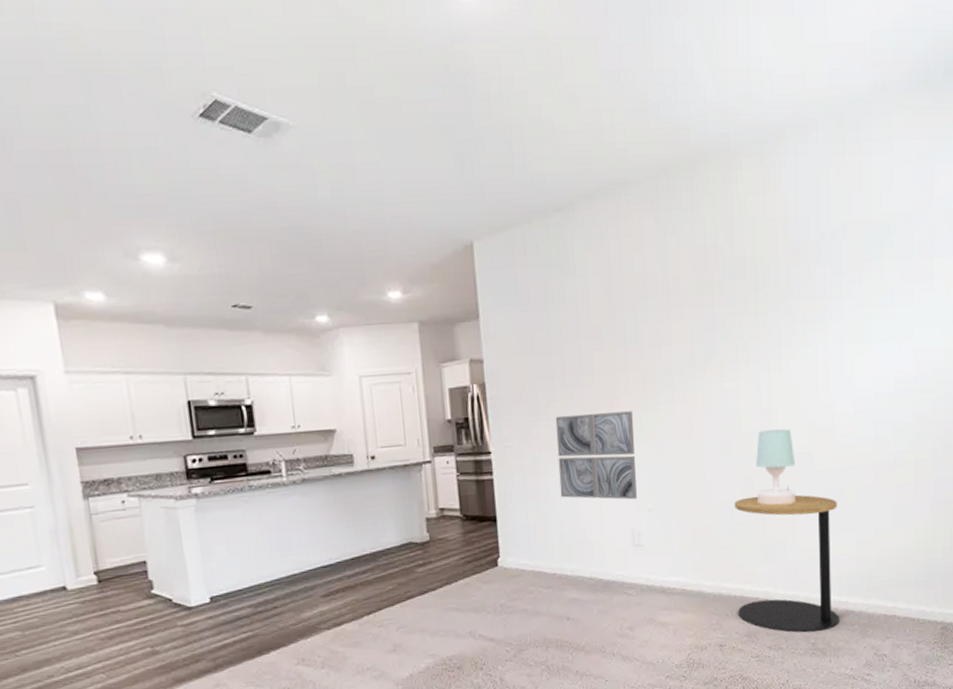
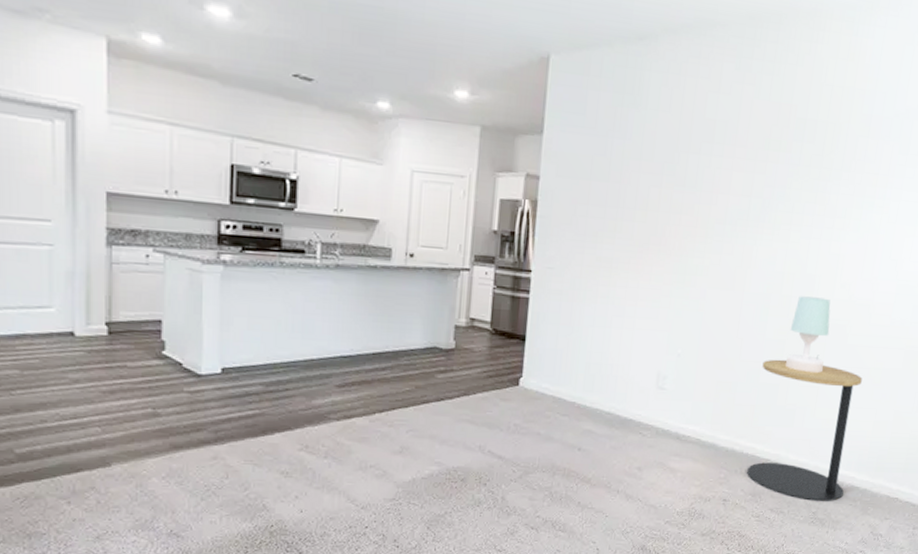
wall art: present [555,411,638,500] -> none [593,246,680,342]

